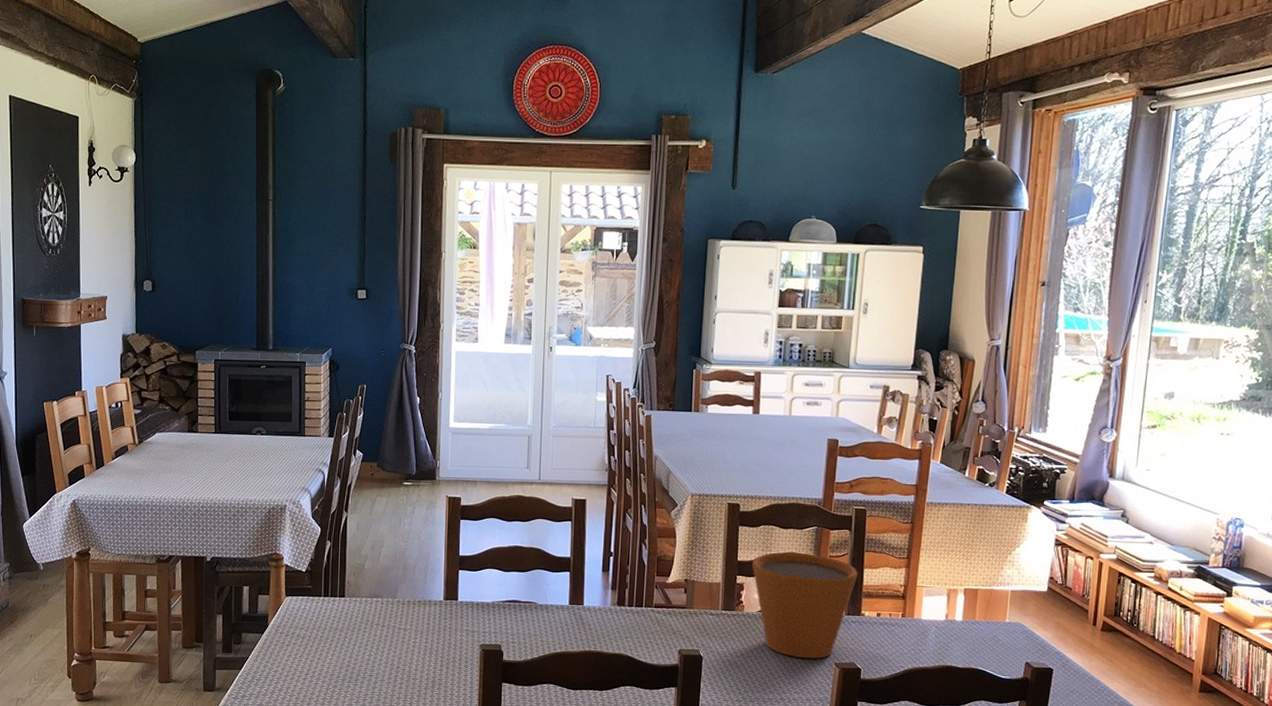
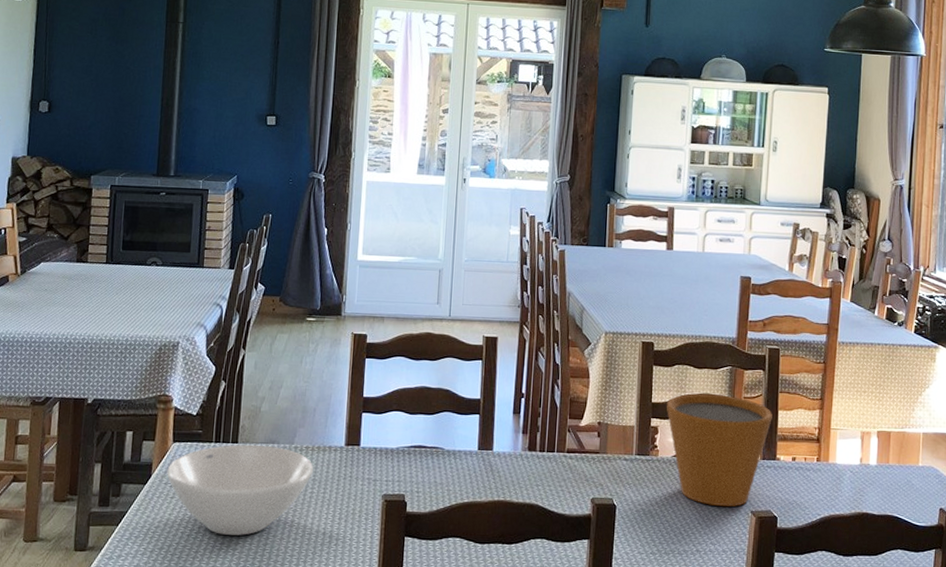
bowl: none [282,598,416,680] -> present [167,444,314,536]

